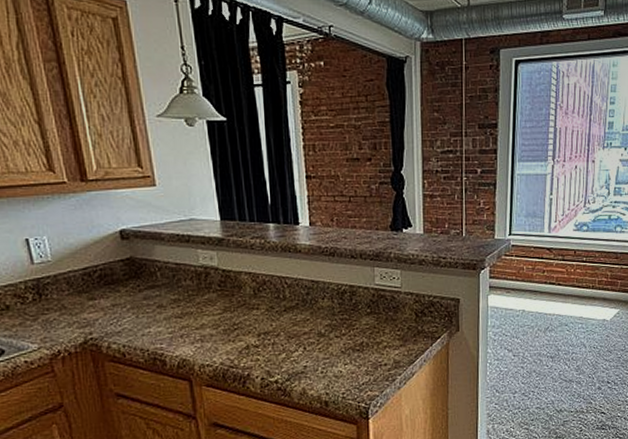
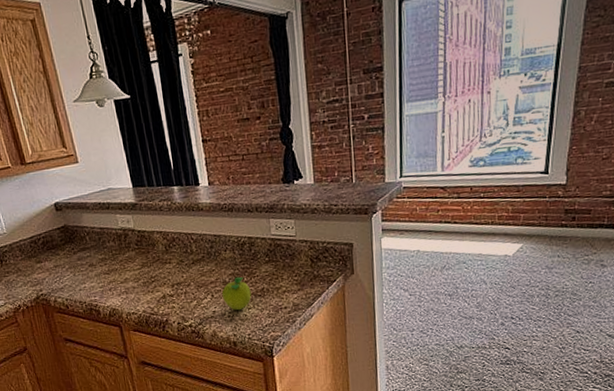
fruit: none [315,328,349,366] -> present [221,276,252,311]

